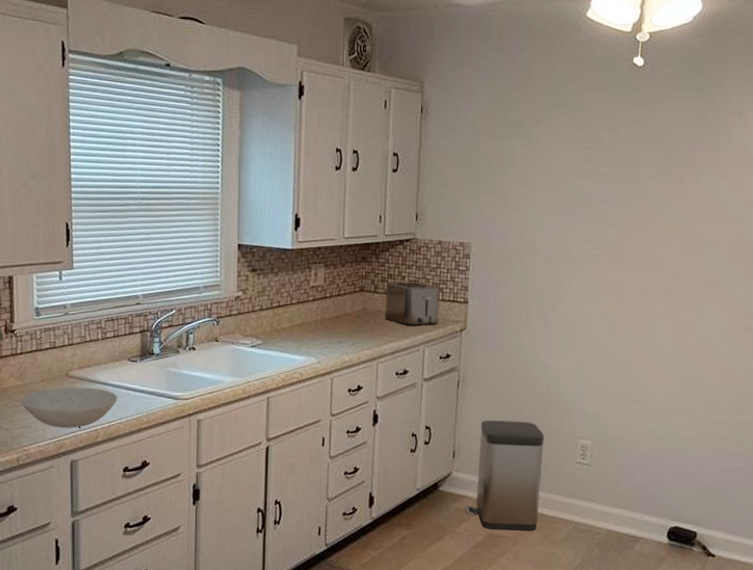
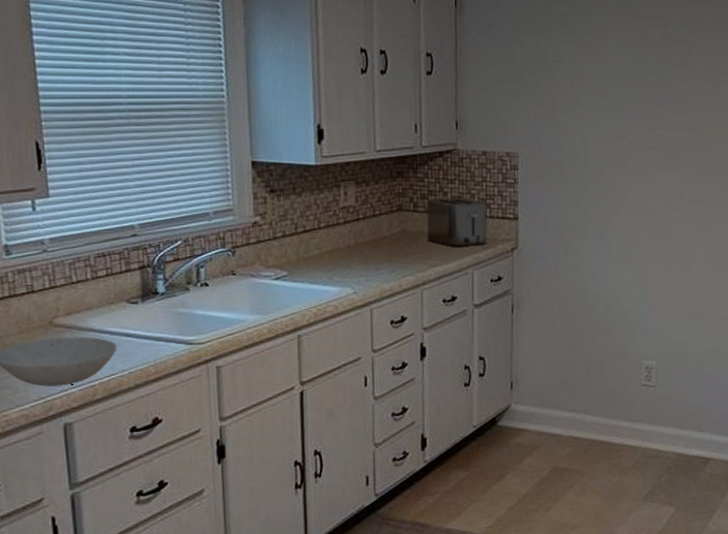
pedal bin: present [465,420,544,531] -> none [526,344,607,463]

